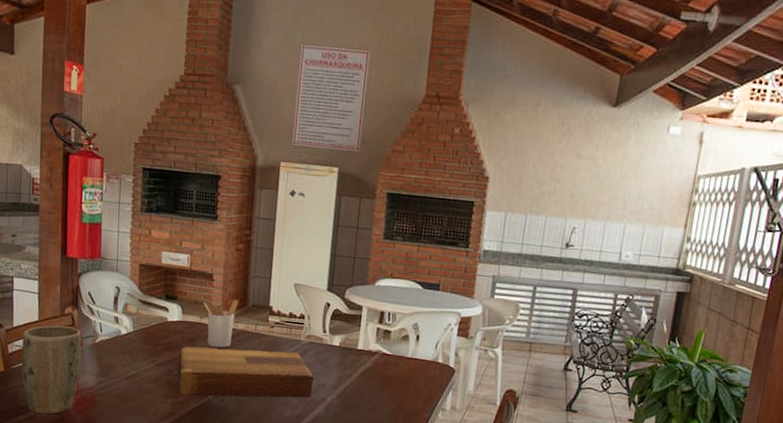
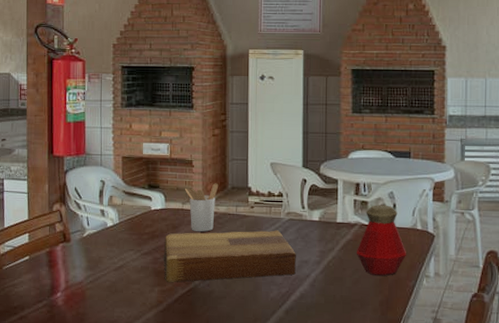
plant pot: present [21,325,82,415] -> none [13,223,70,313]
bottle: none [374,335,425,406] -> present [356,205,406,276]

